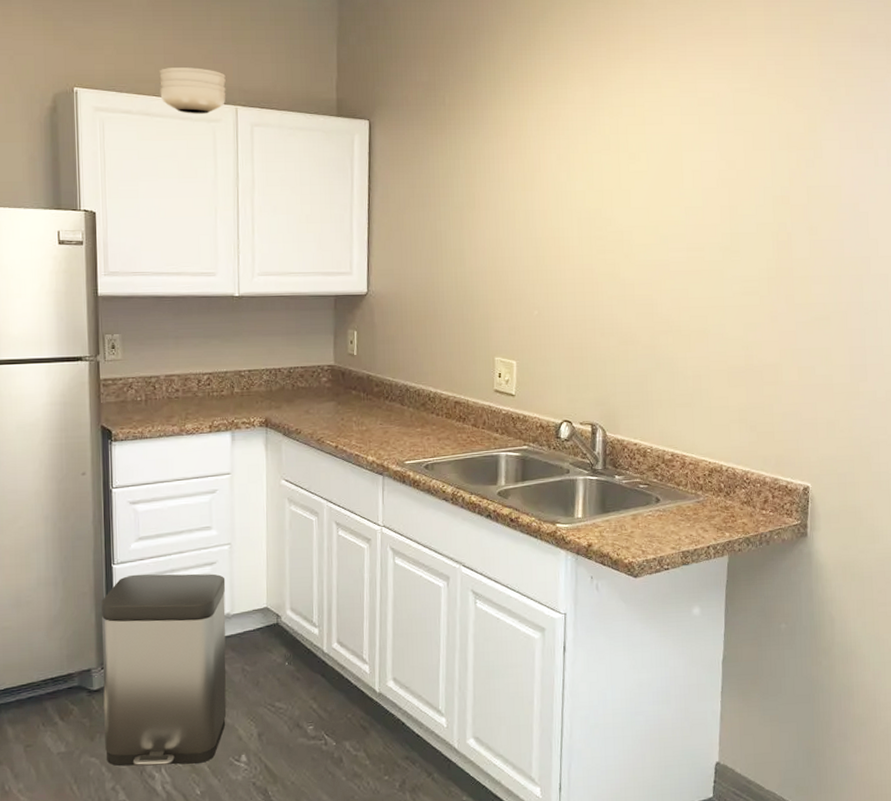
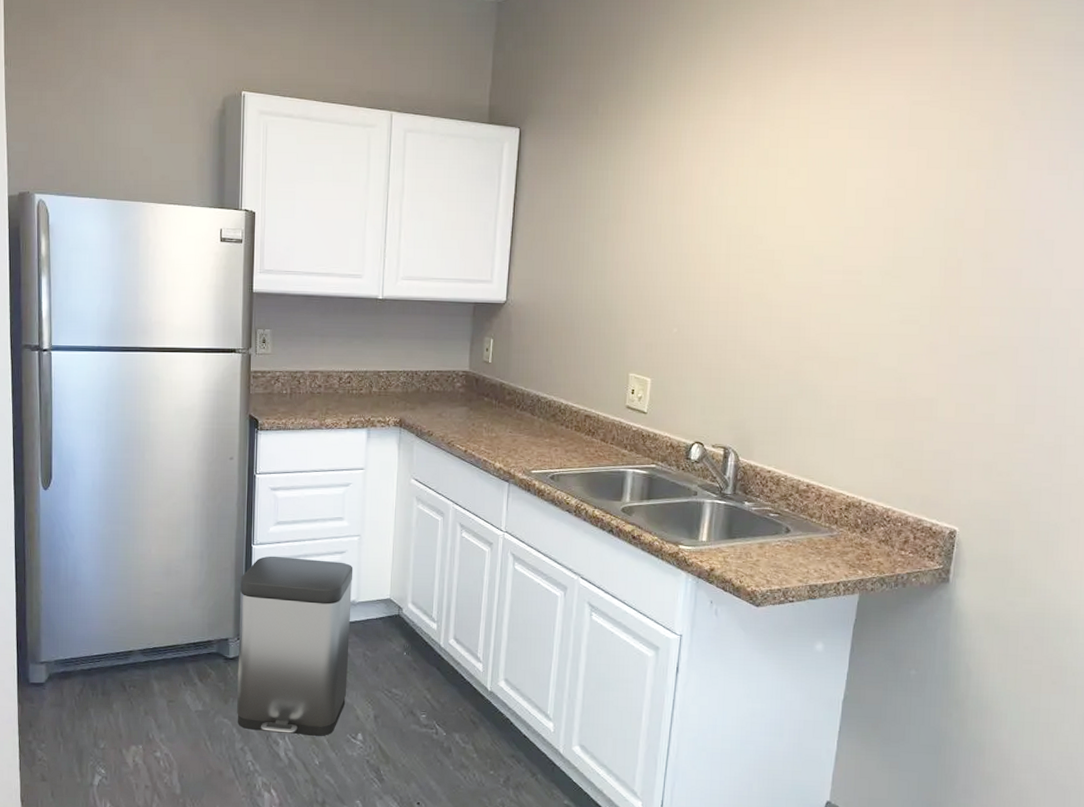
bowl: present [159,67,226,114] -> none [320,73,383,119]

